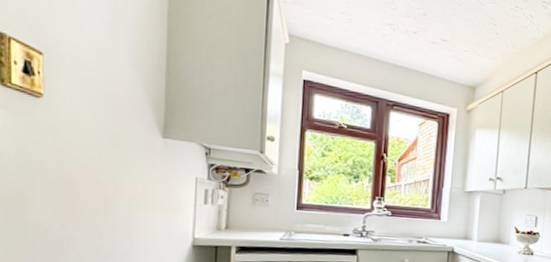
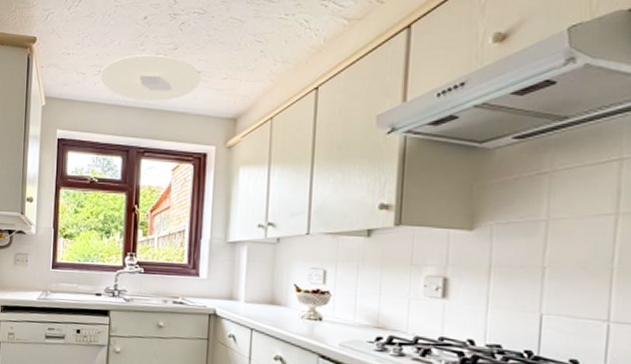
ceiling light: none [350,11,447,61] -> present [100,54,202,101]

